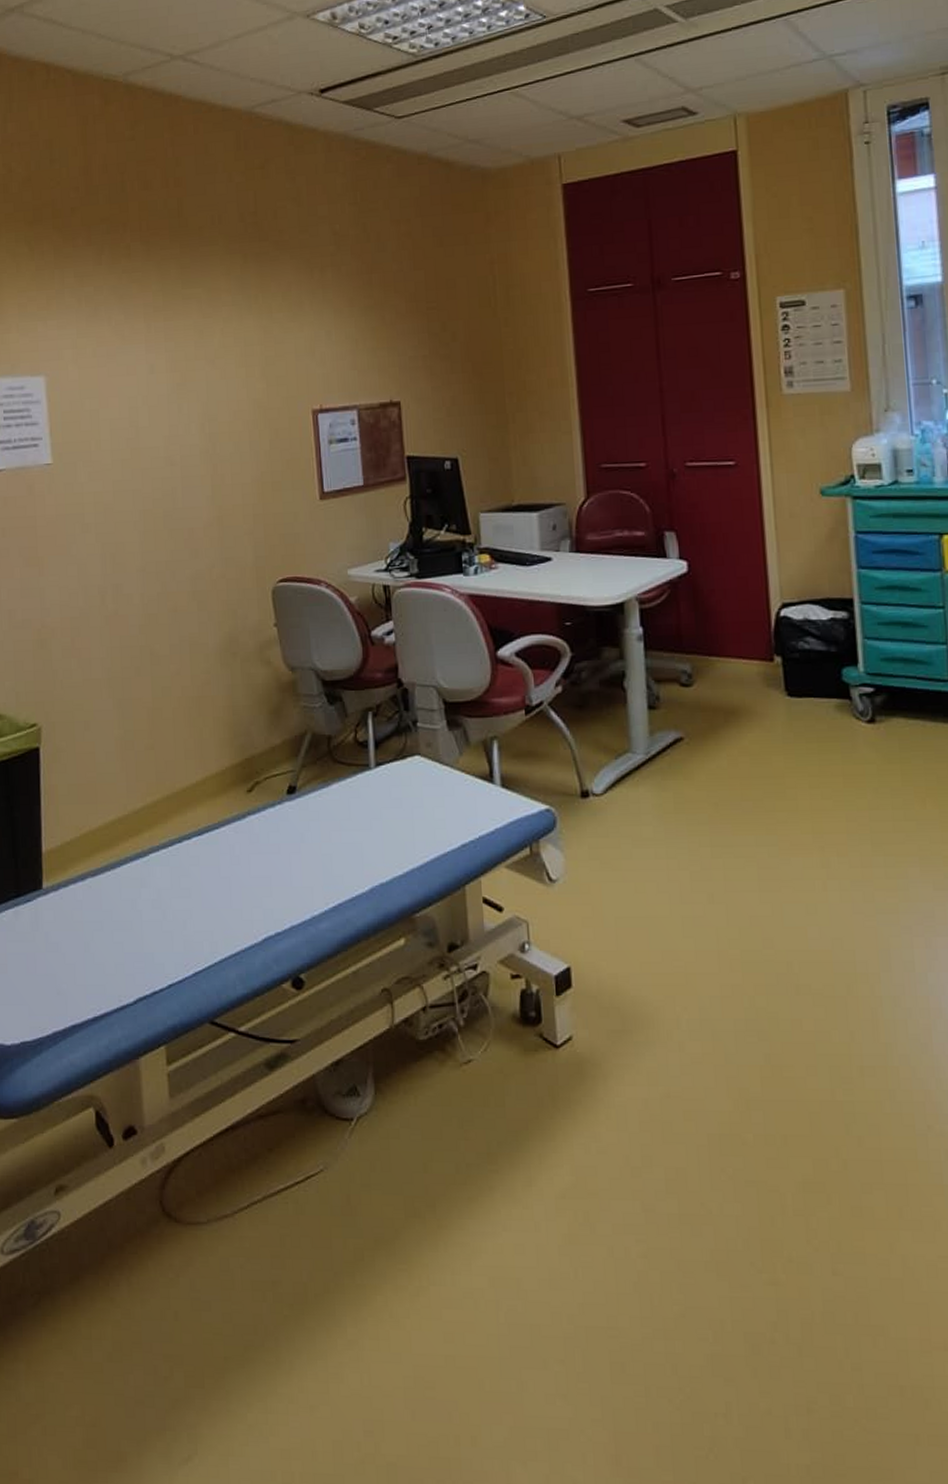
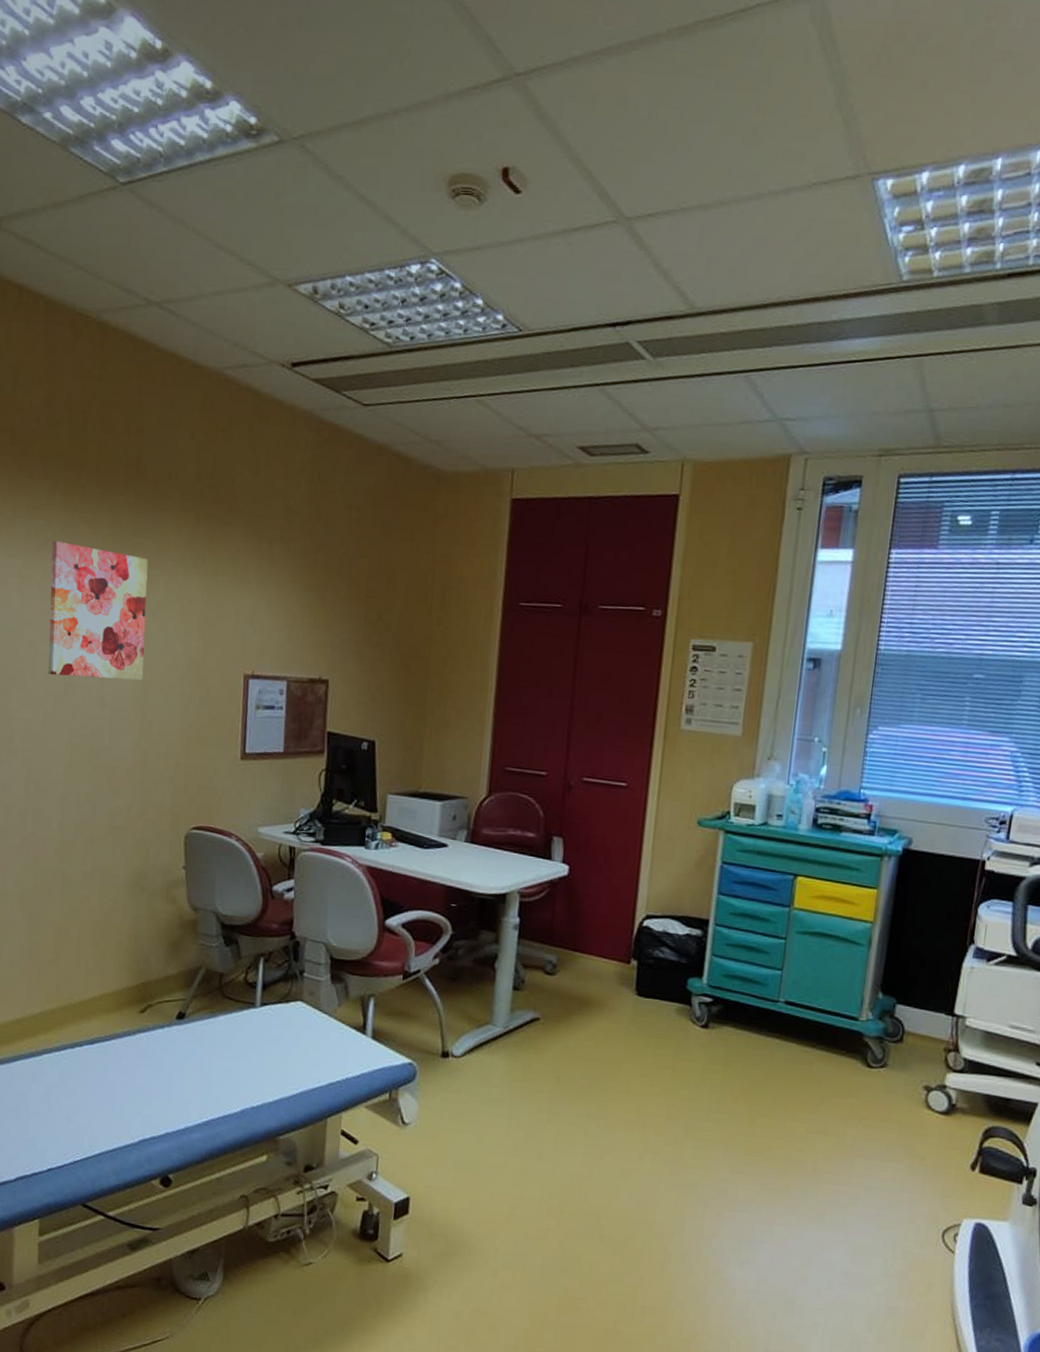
wall art: none [103,304,210,443] -> present [48,540,149,681]

